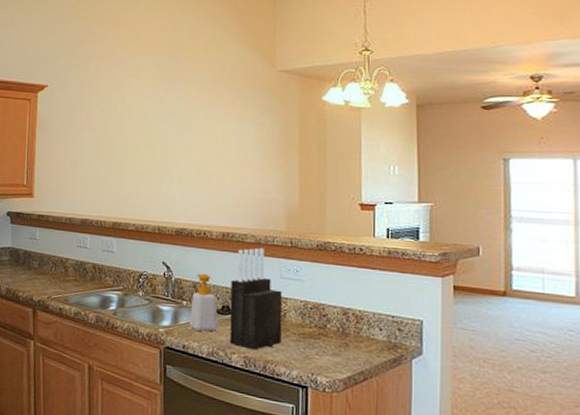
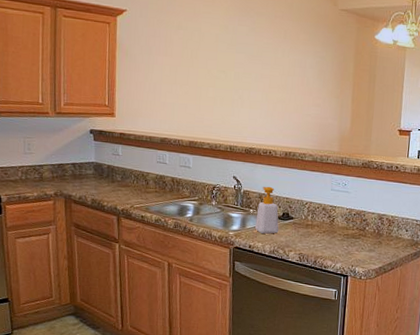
knife block: present [229,247,283,350] -> none [288,165,332,248]

